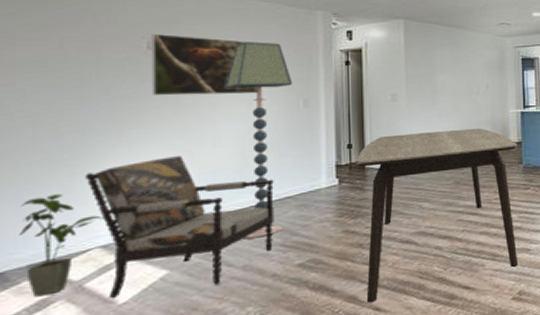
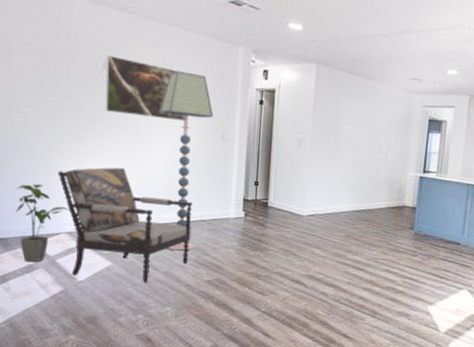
dining table: present [357,128,519,304] -> none [258,179,412,329]

